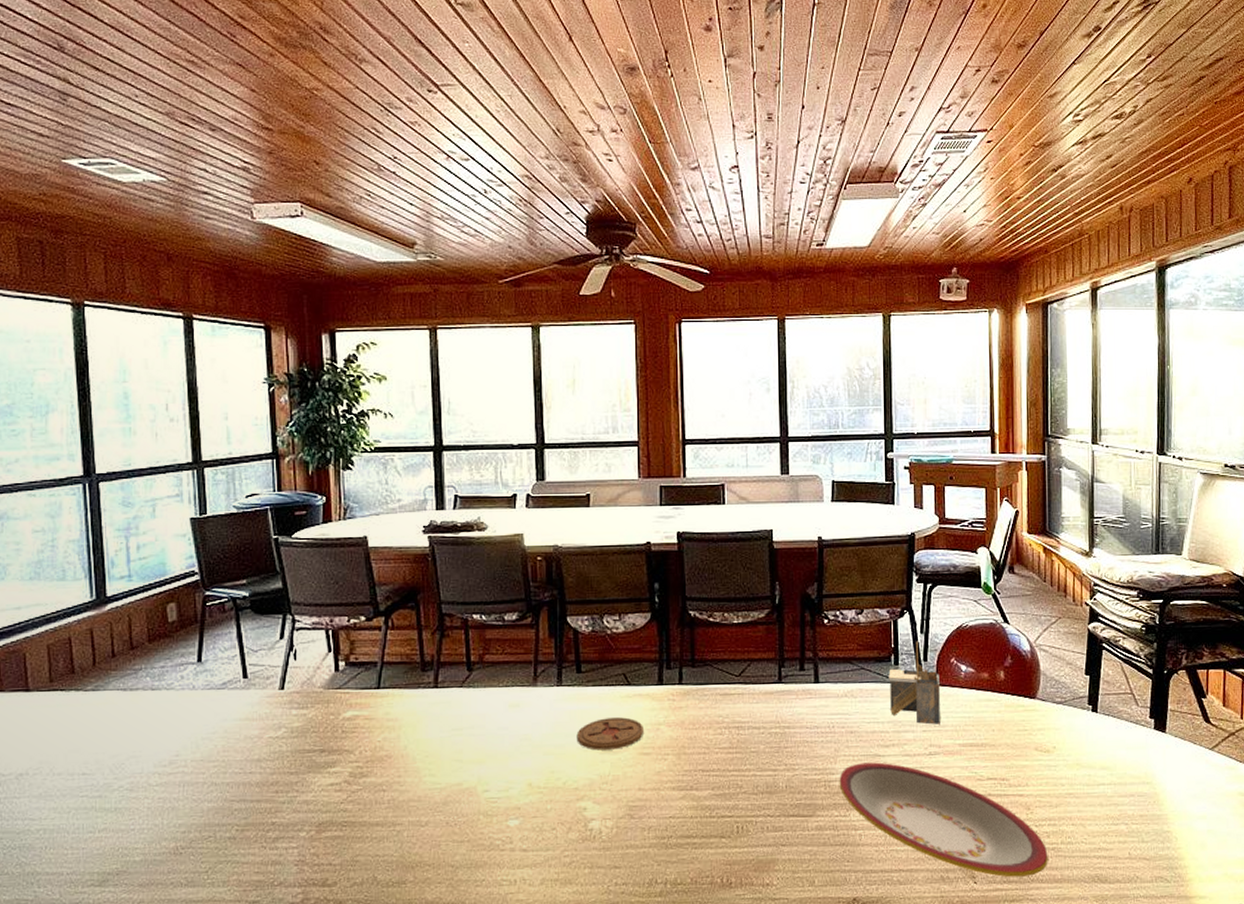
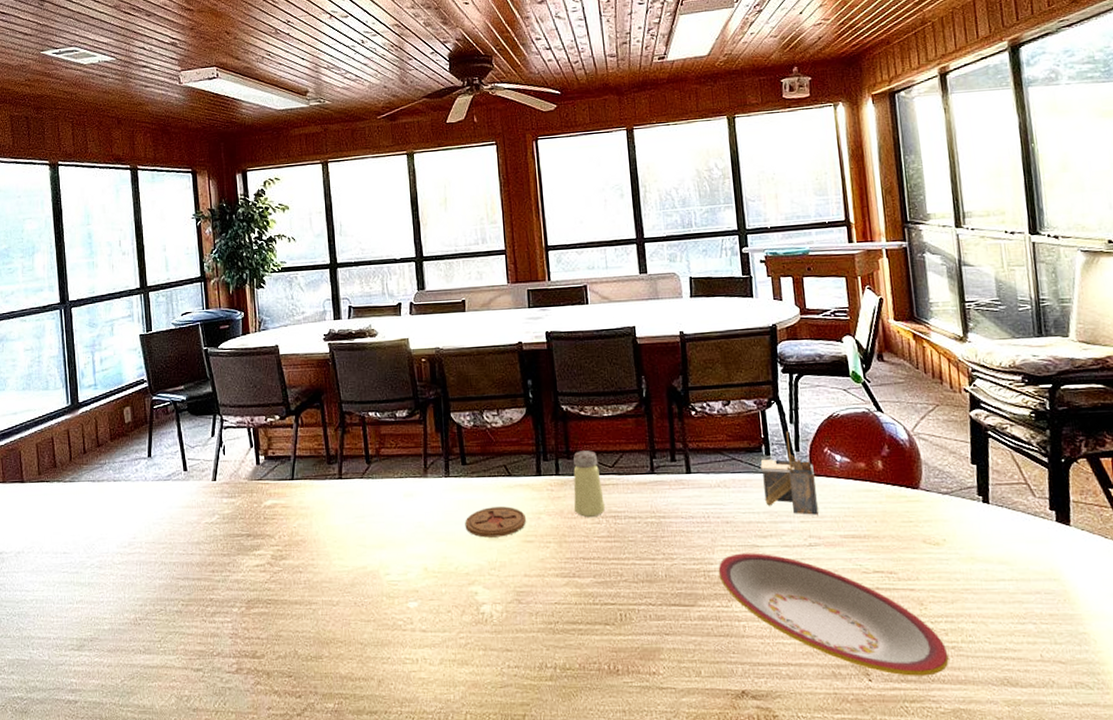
saltshaker: none [695,659,728,729] -> present [573,450,605,518]

